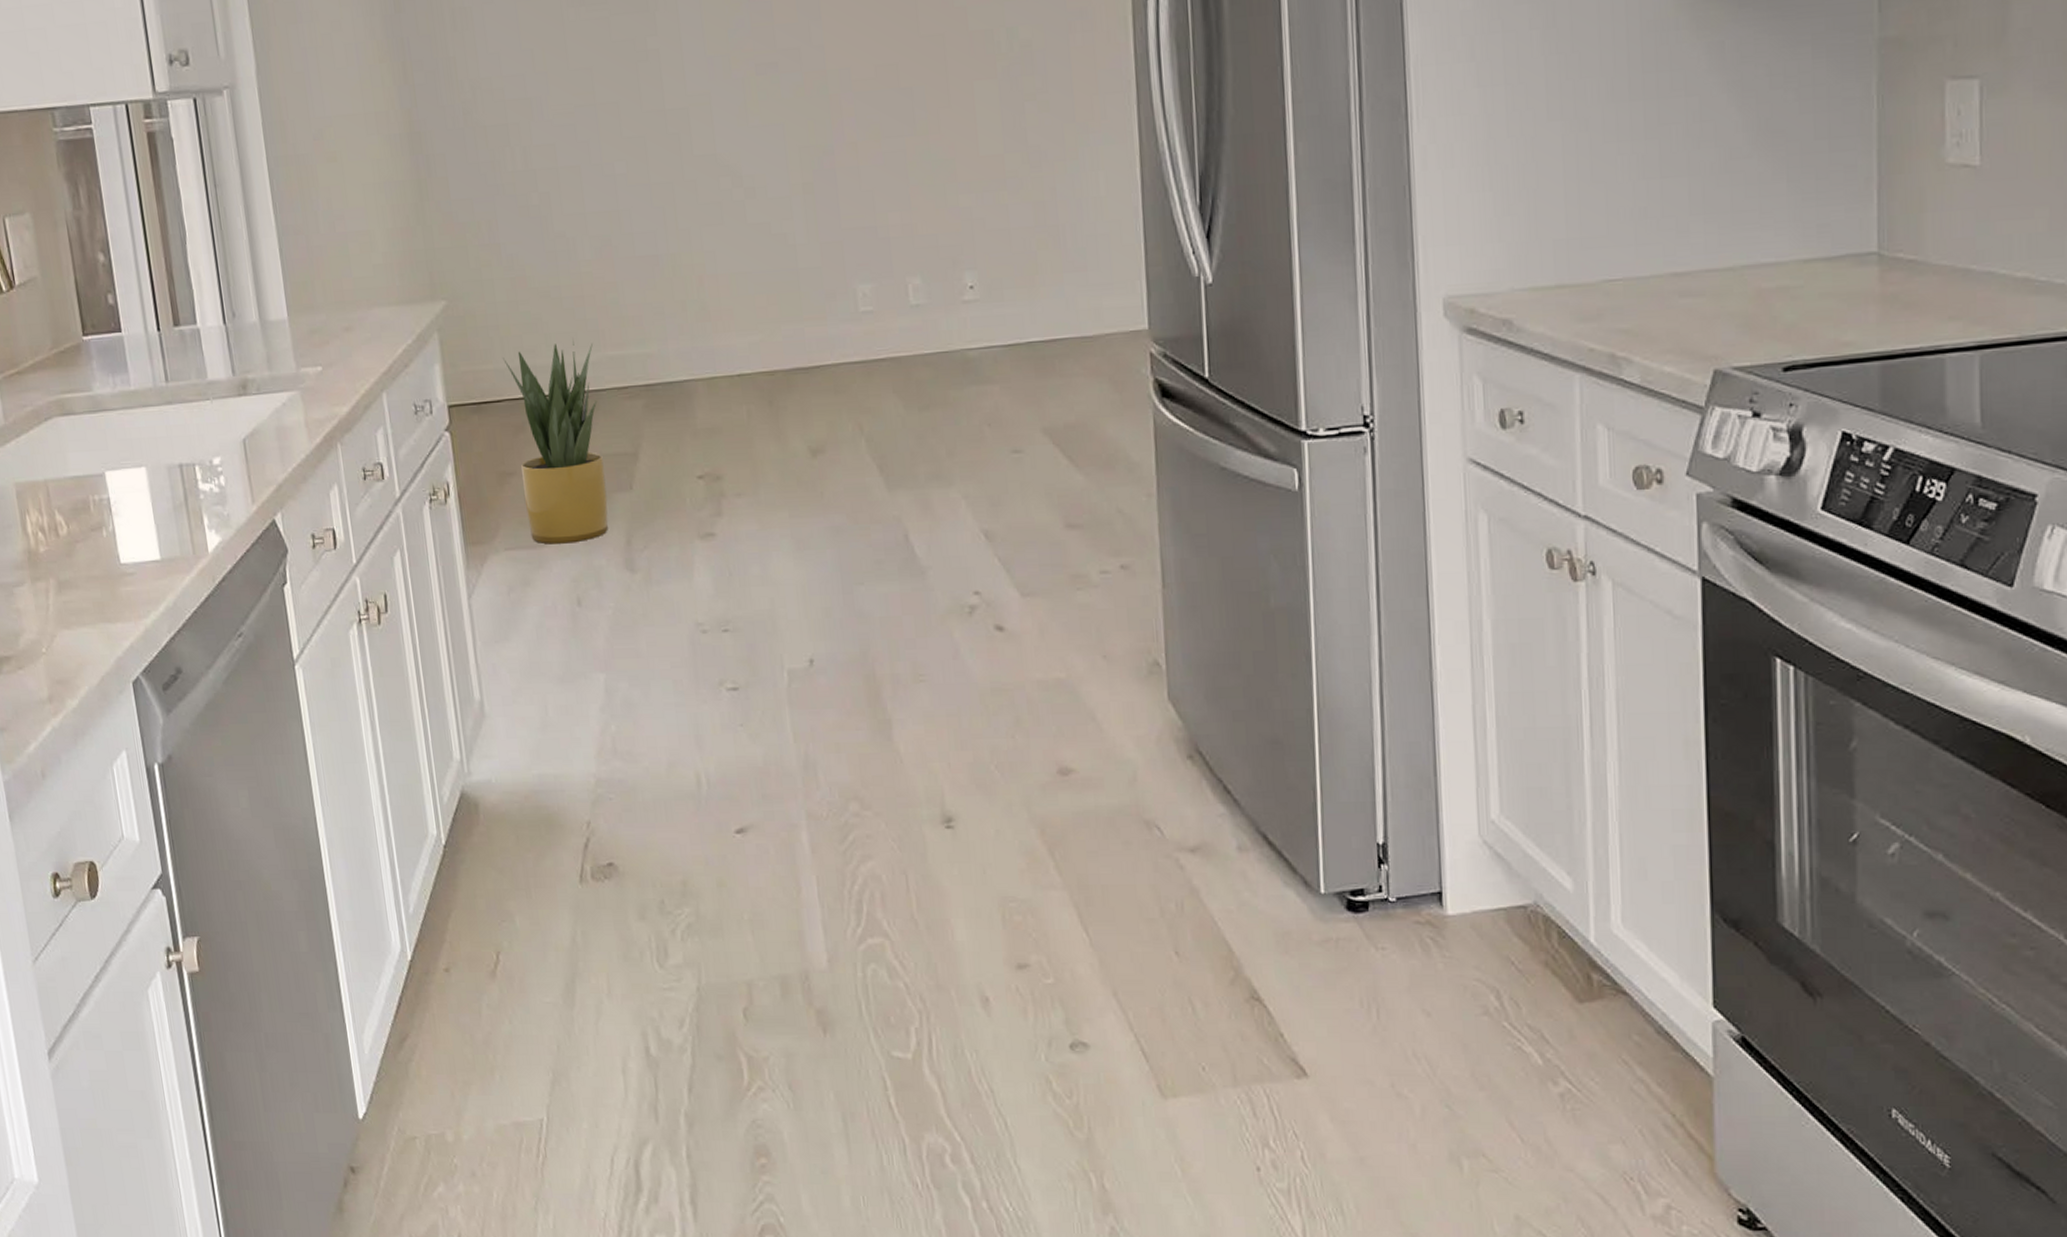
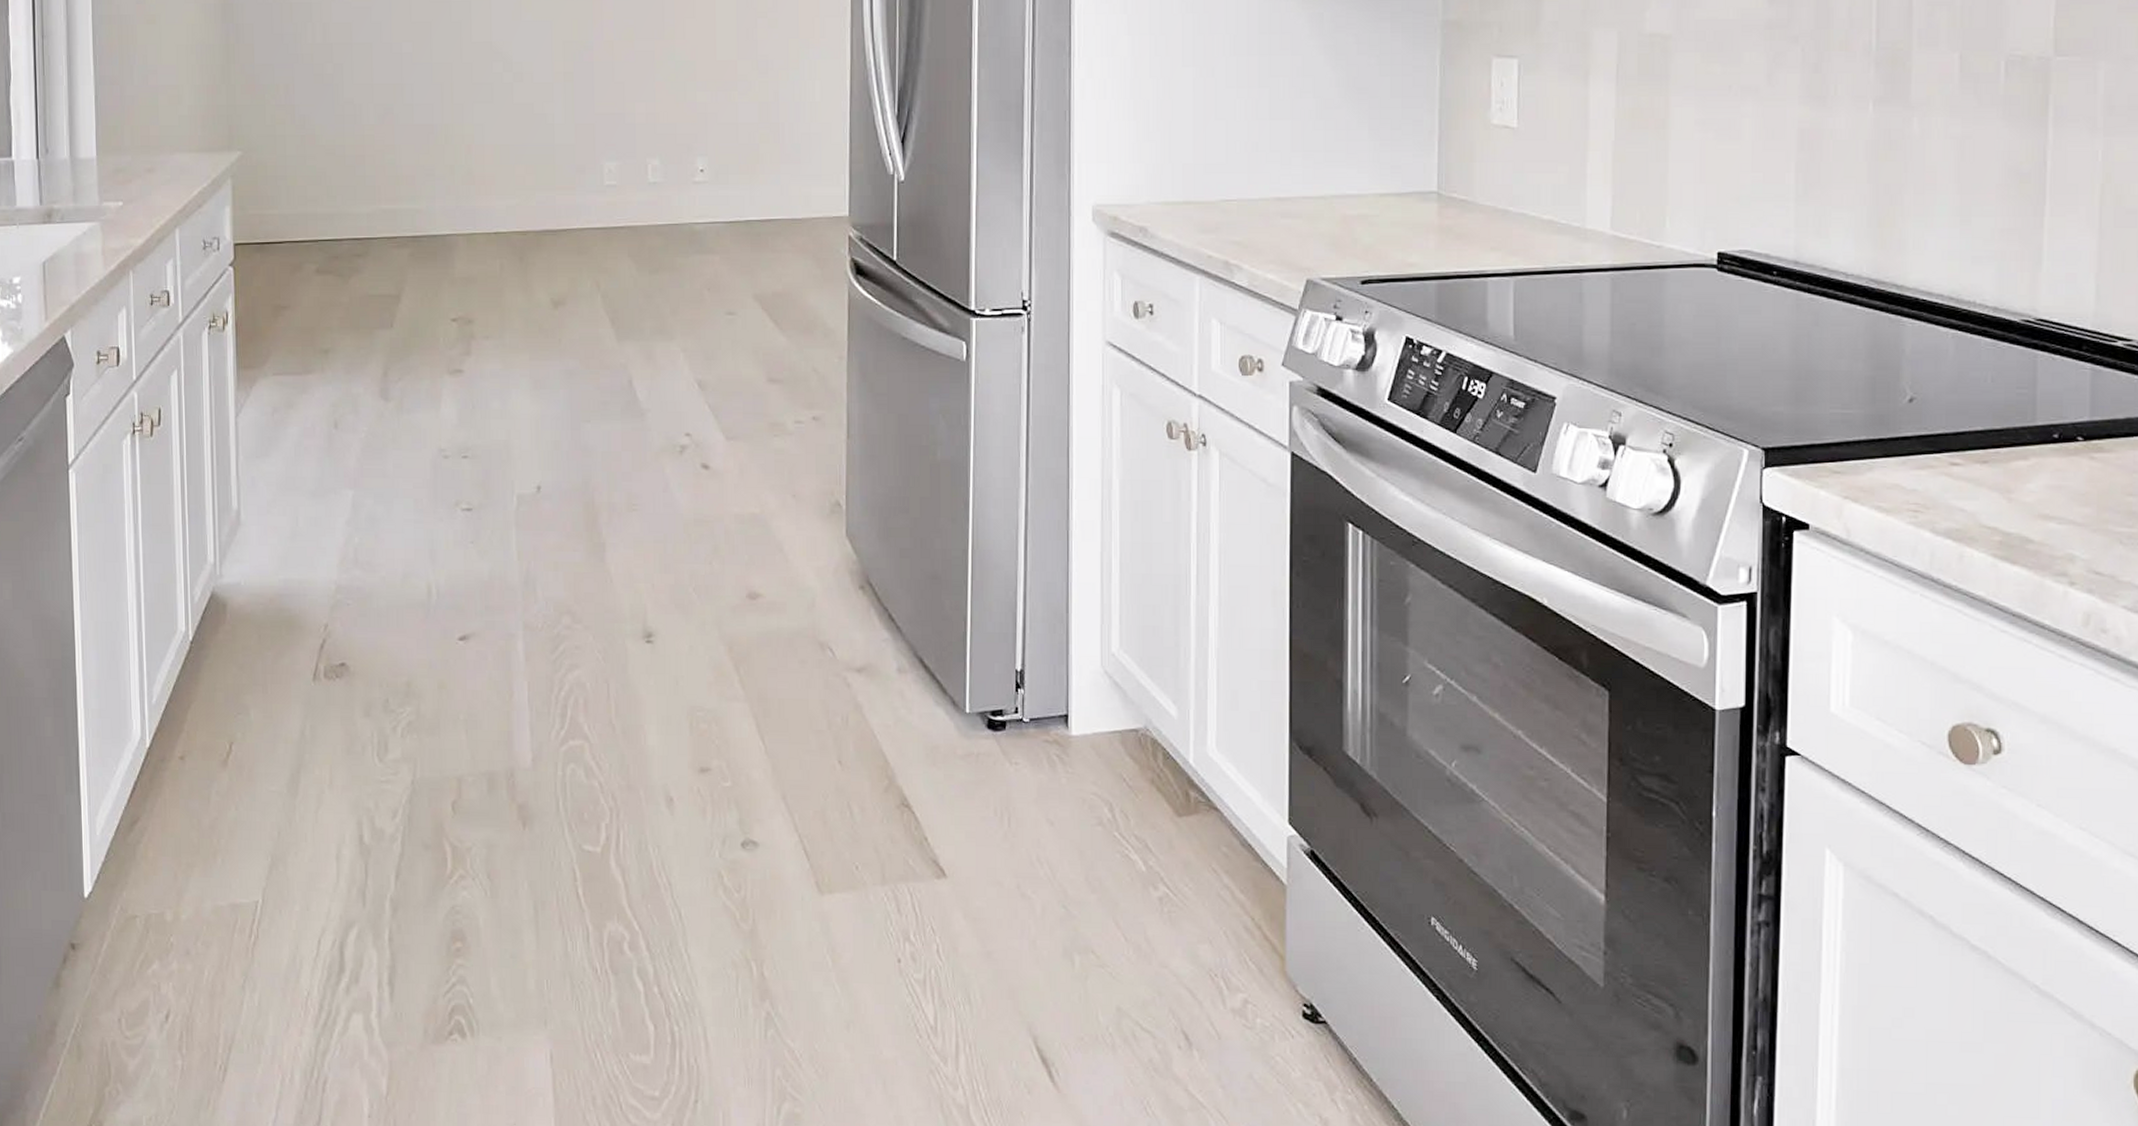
planter: present [503,338,609,544] -> none [288,192,370,372]

